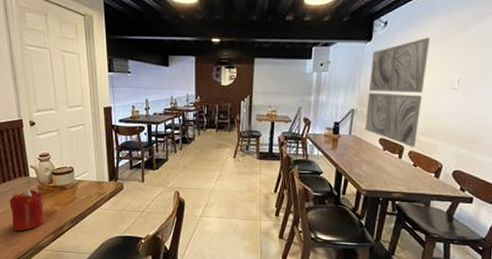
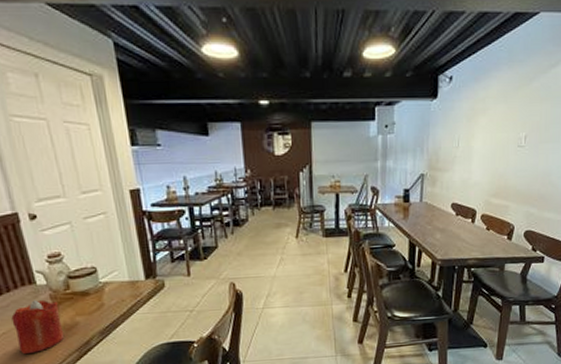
wall art: present [365,37,431,147] -> none [436,93,497,210]

